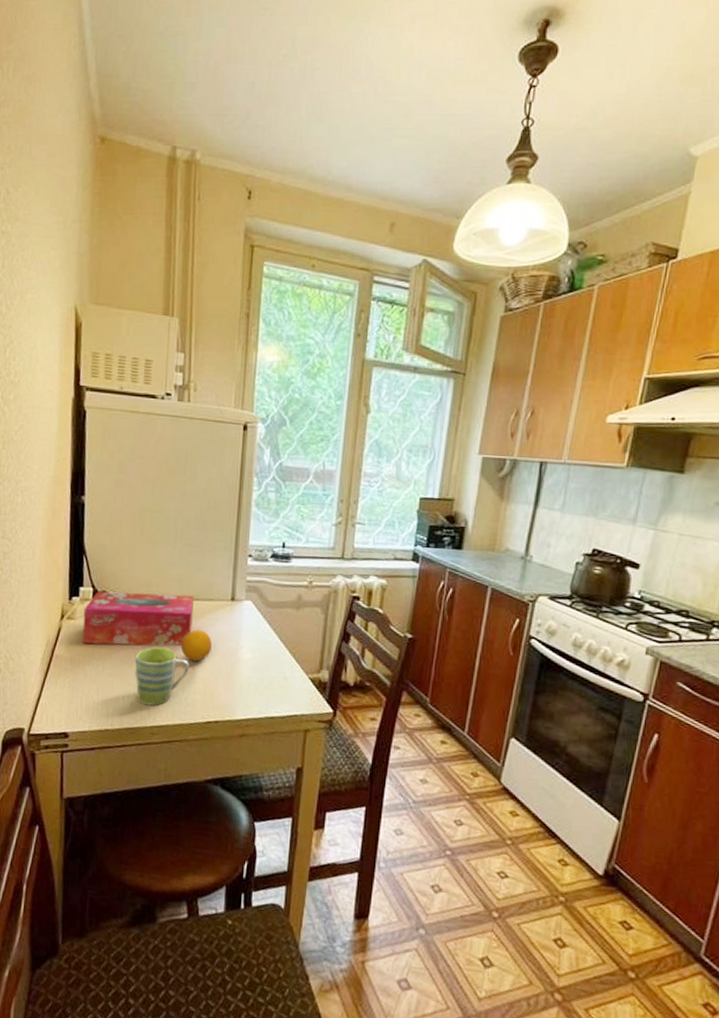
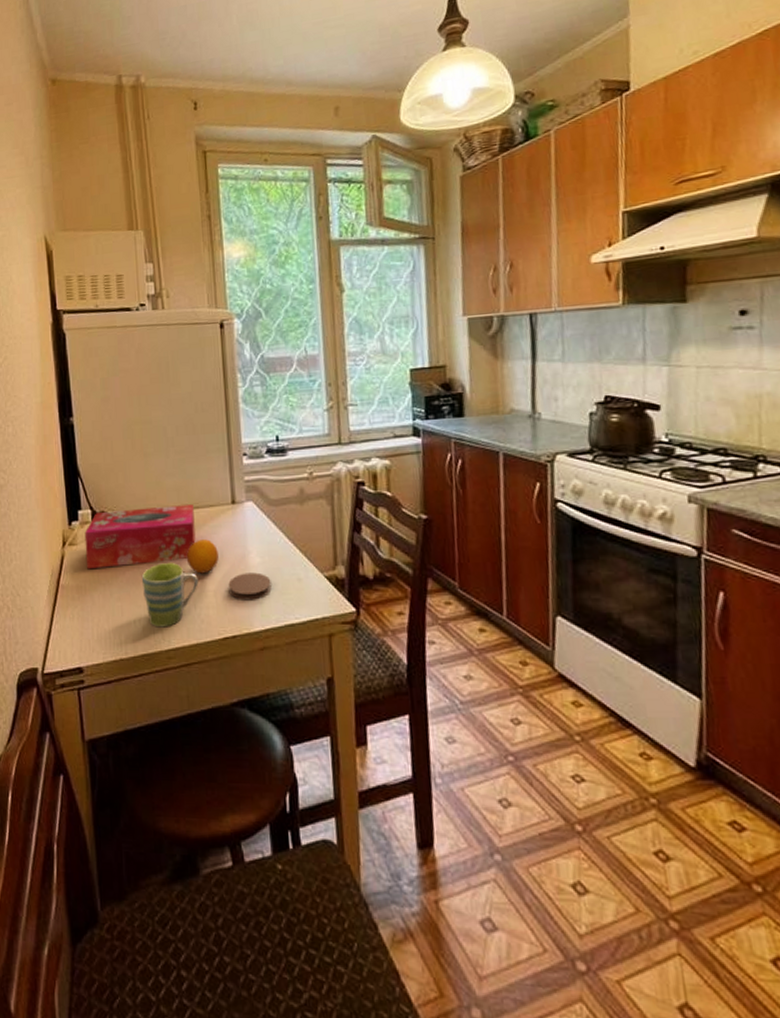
coaster: none [217,665,258,692] -> present [228,572,272,600]

